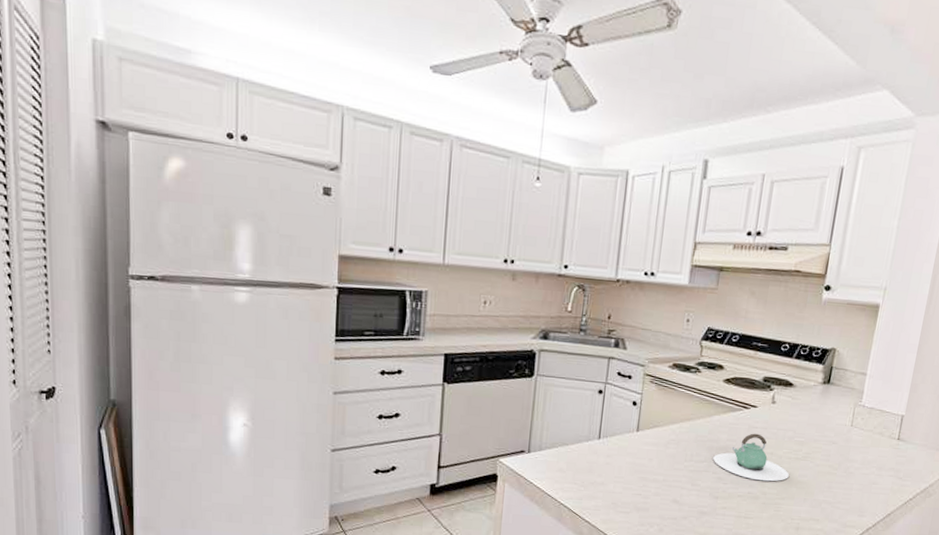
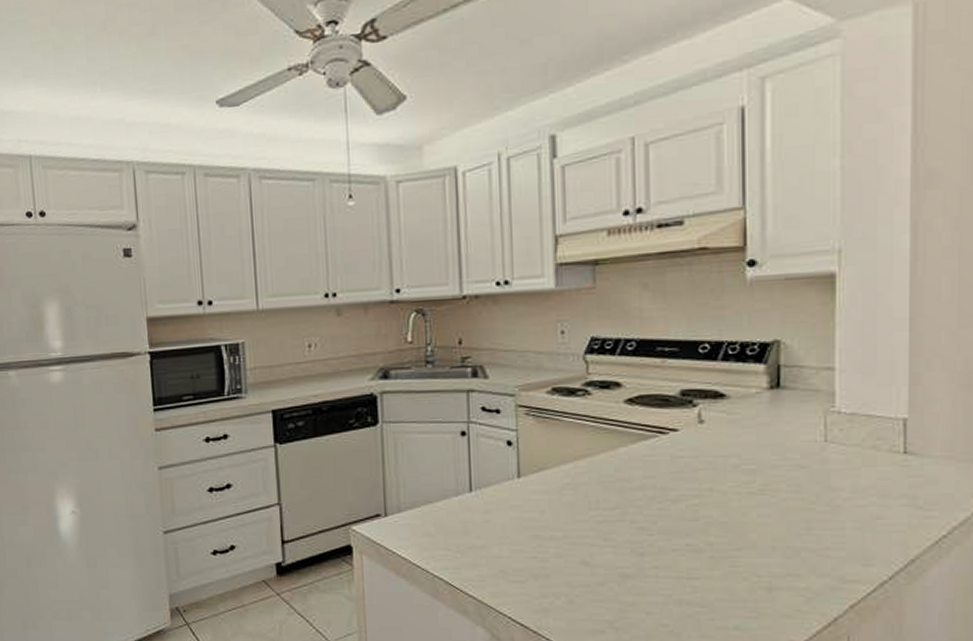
teapot: present [713,433,790,482] -> none [627,465,744,528]

